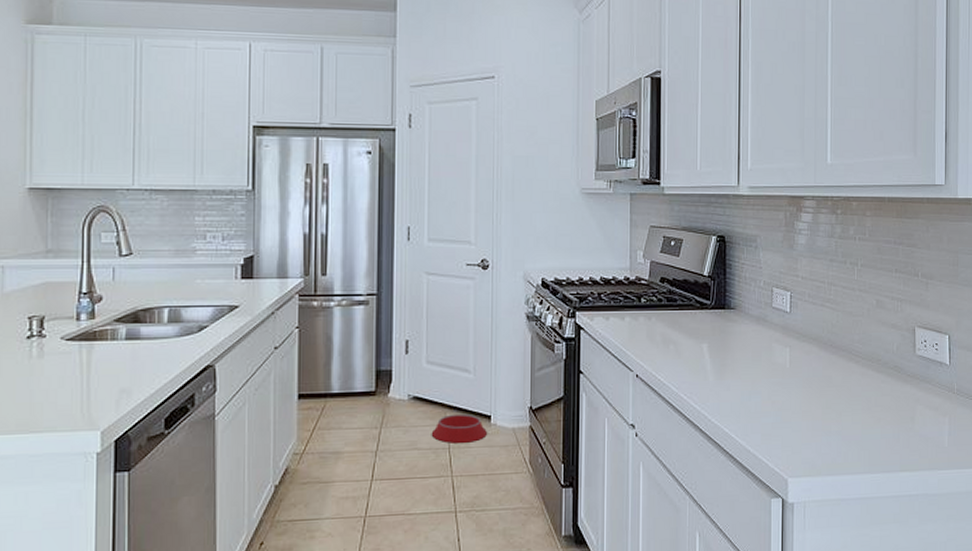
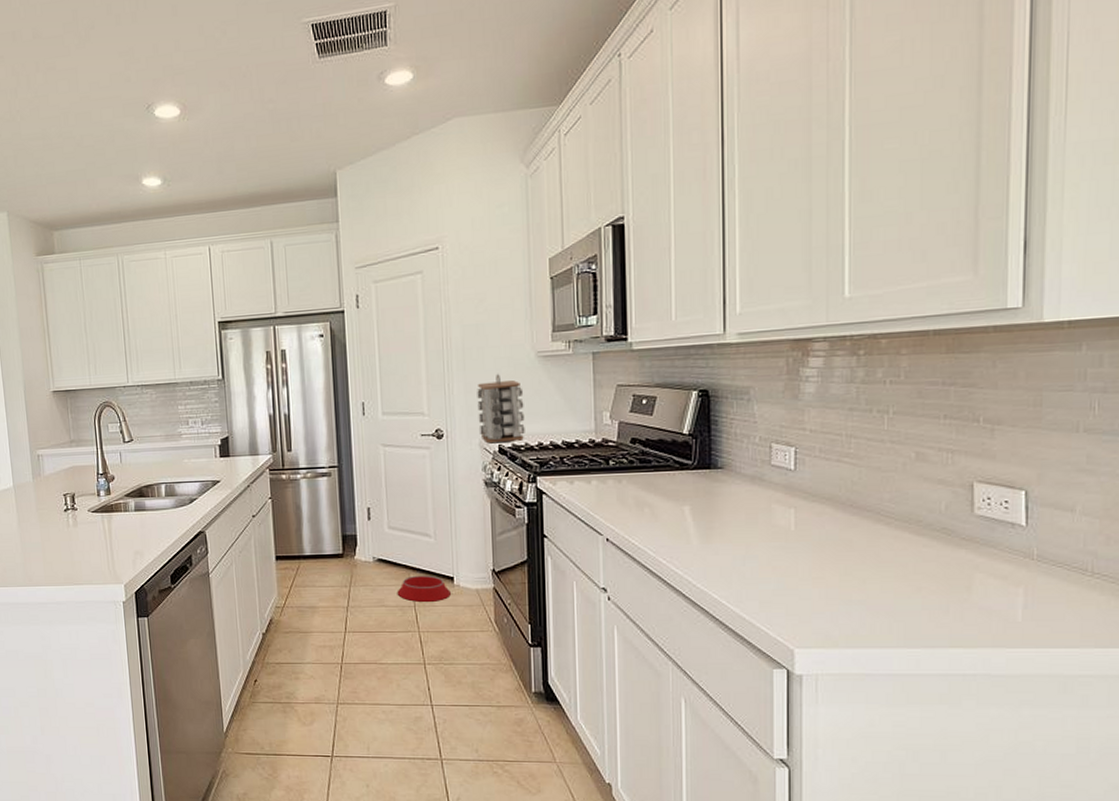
spice rack: none [523,206,568,277] -> present [477,373,525,443]

